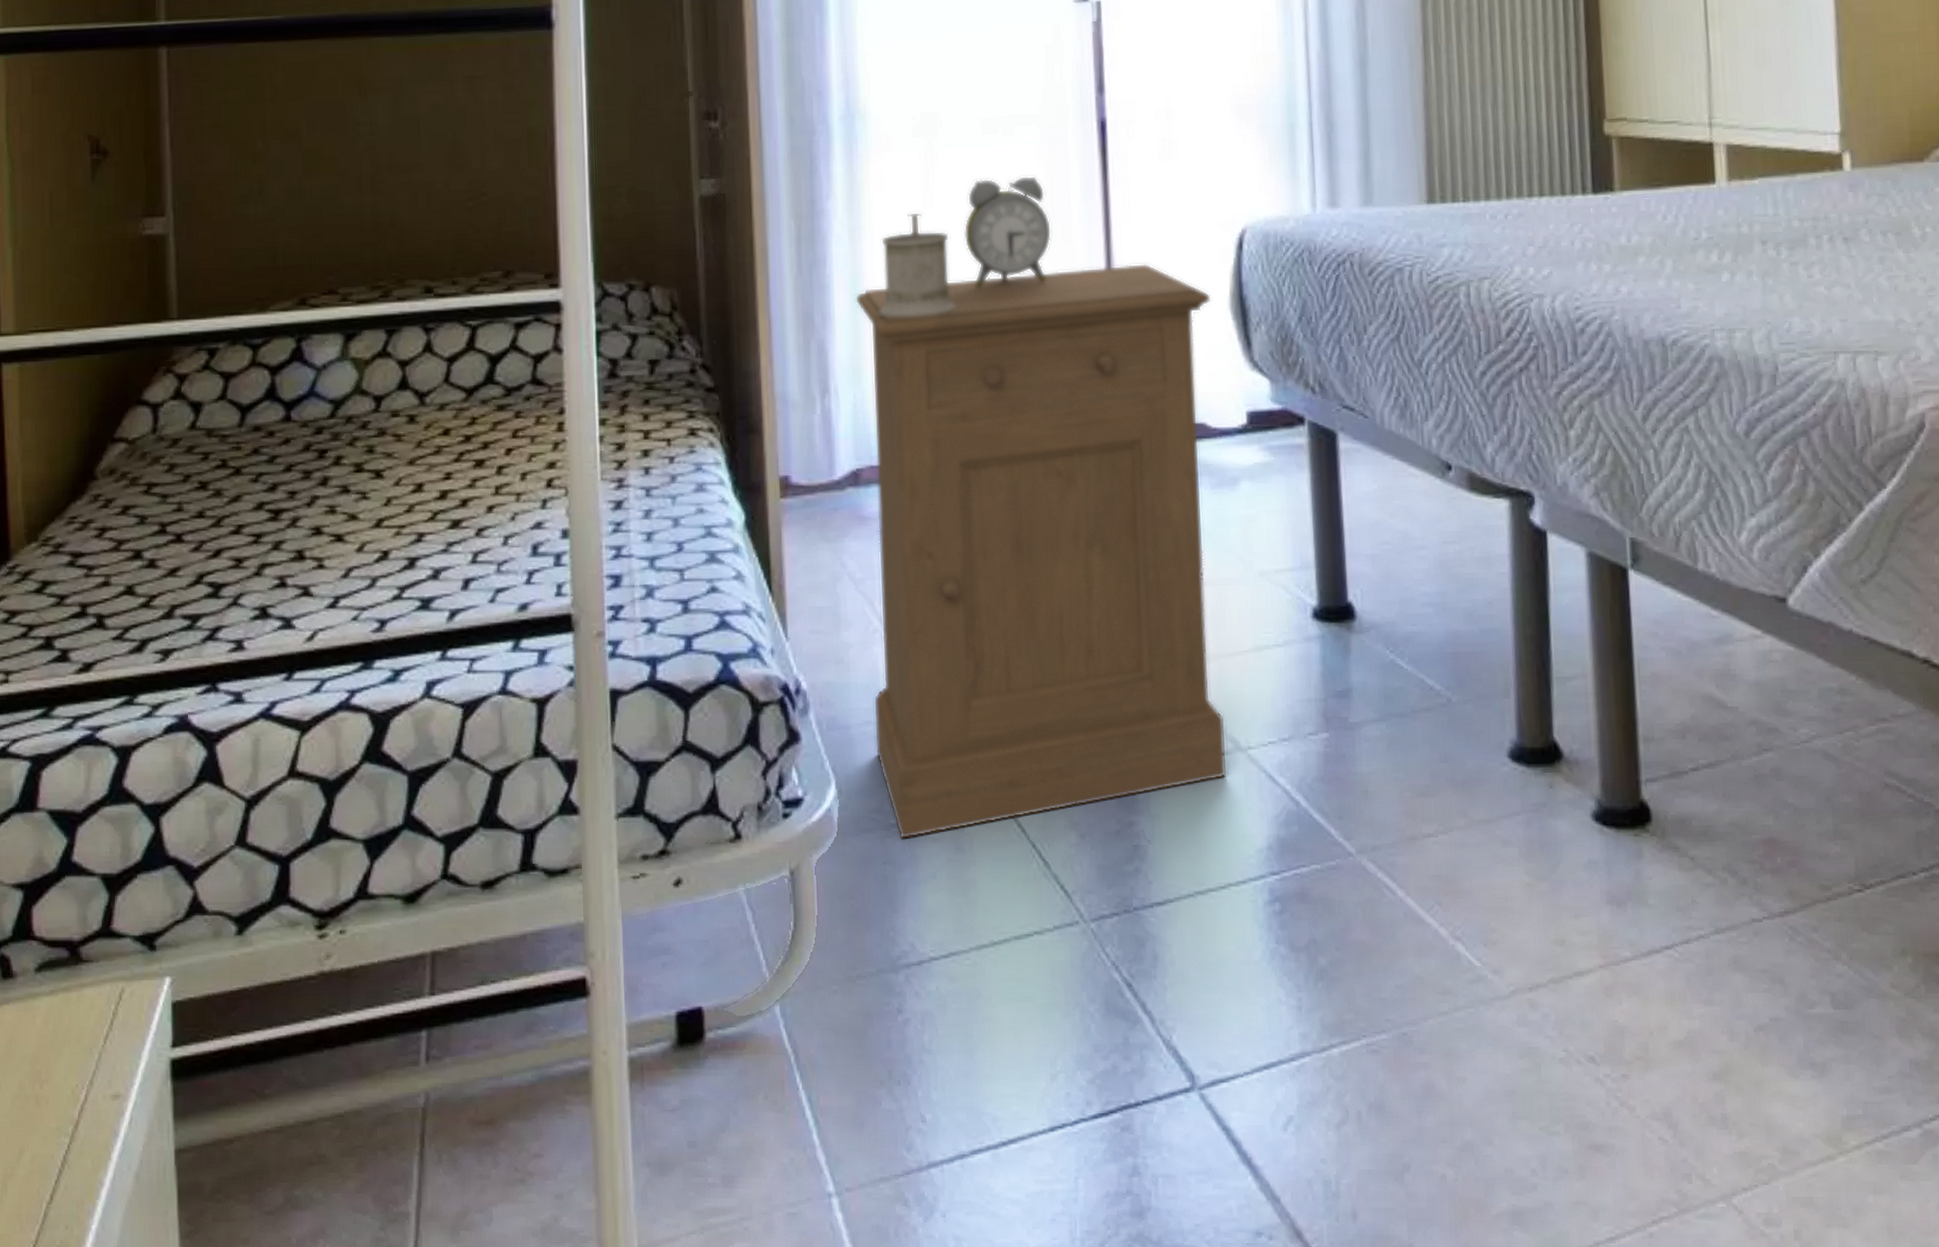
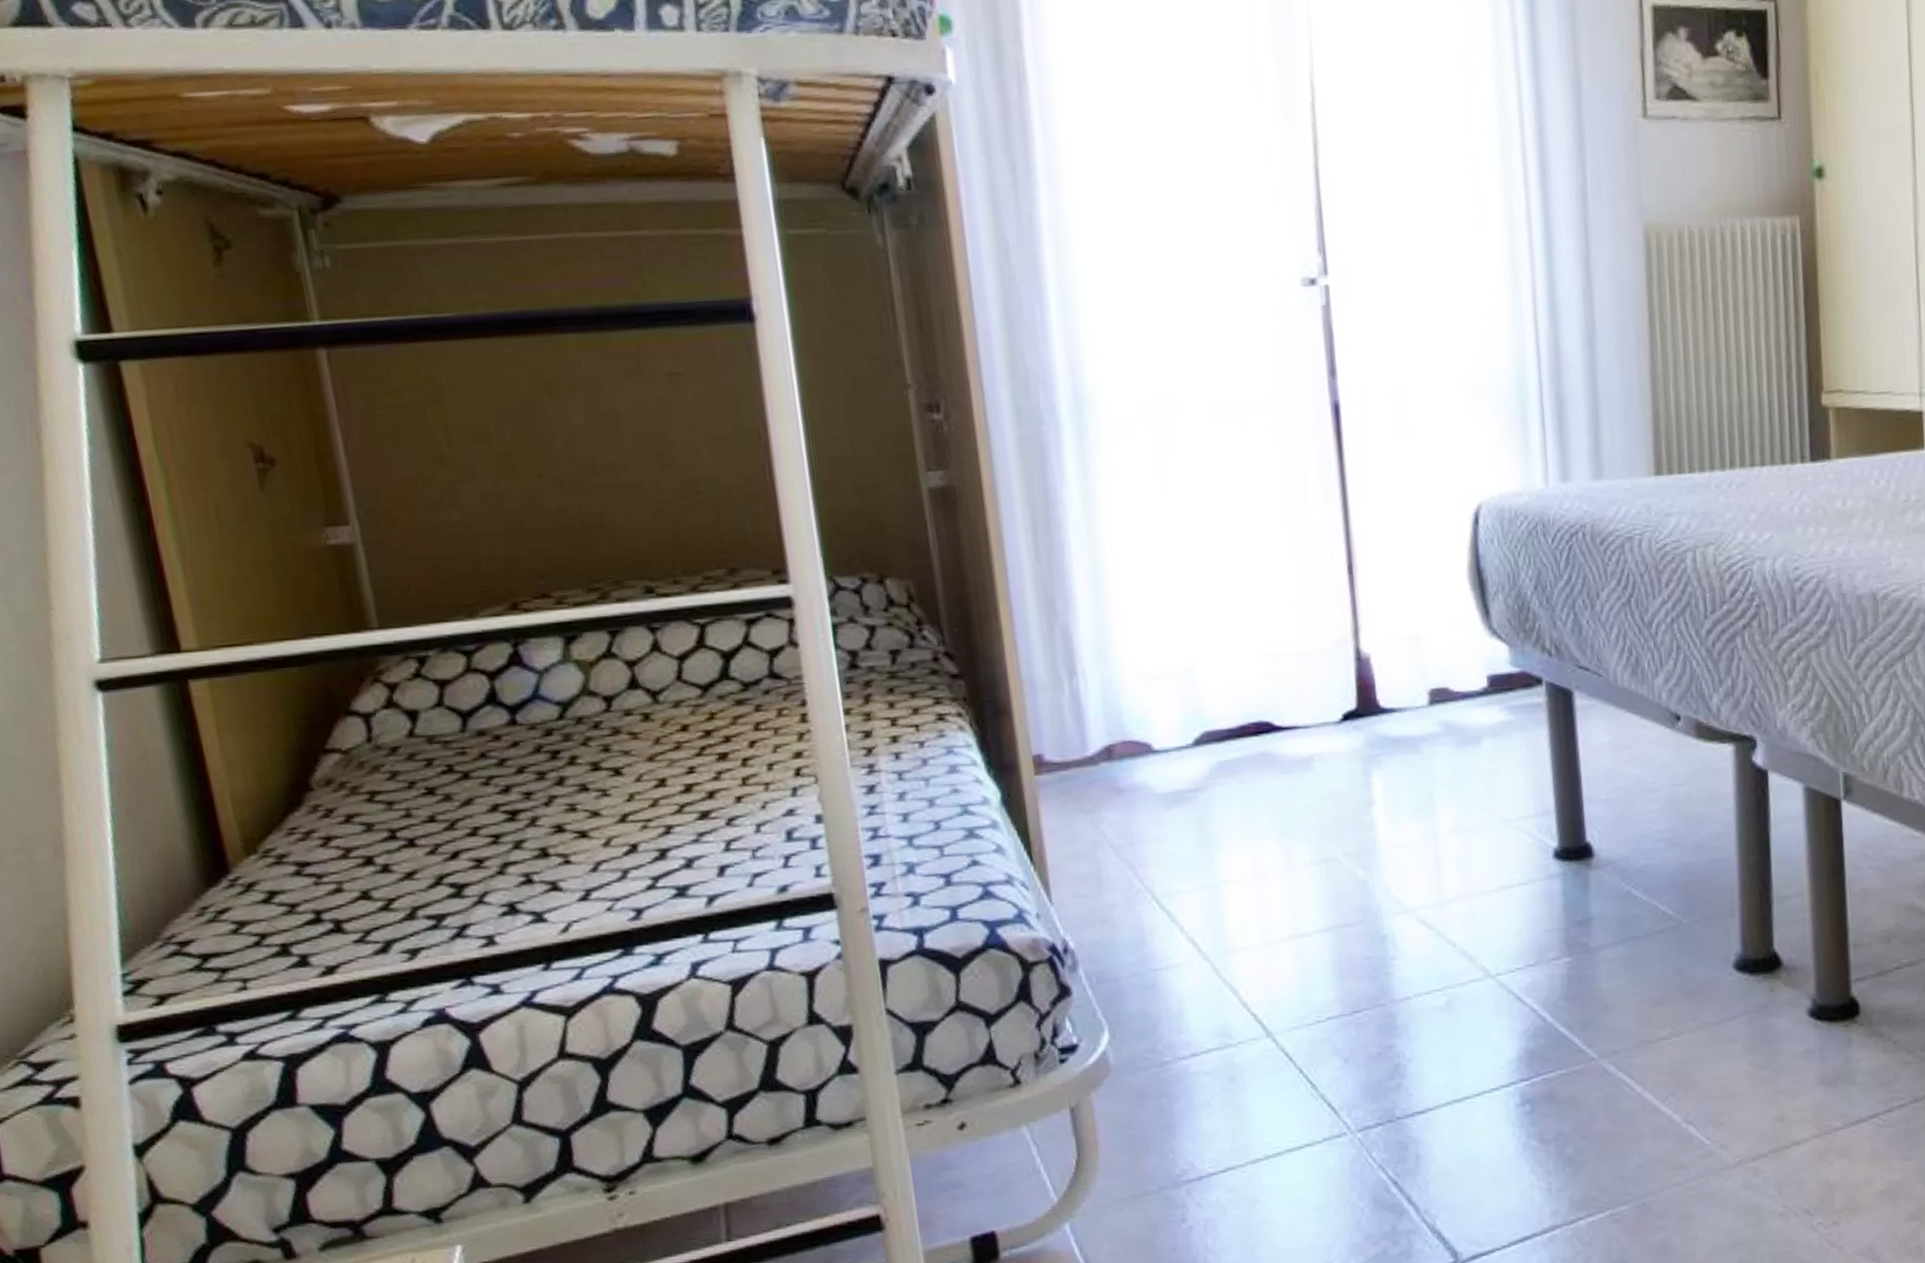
cabinet: present [855,263,1226,840] -> none [1096,540,1478,1074]
mug: present [879,213,956,318] -> none [1119,499,1199,601]
alarm clock: present [963,175,1052,288] -> none [1202,459,1291,569]

